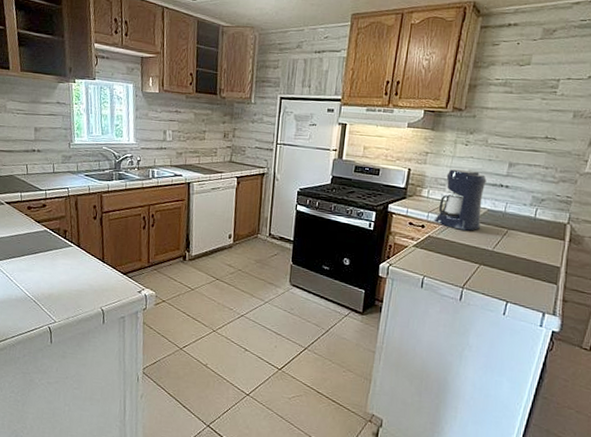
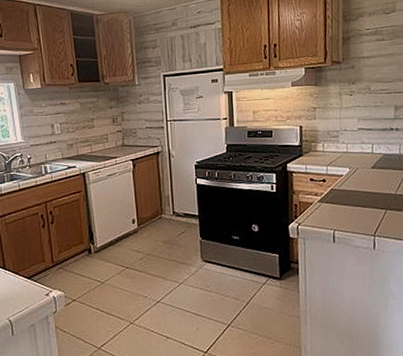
coffee maker: present [433,169,487,231] -> none [333,119,379,179]

